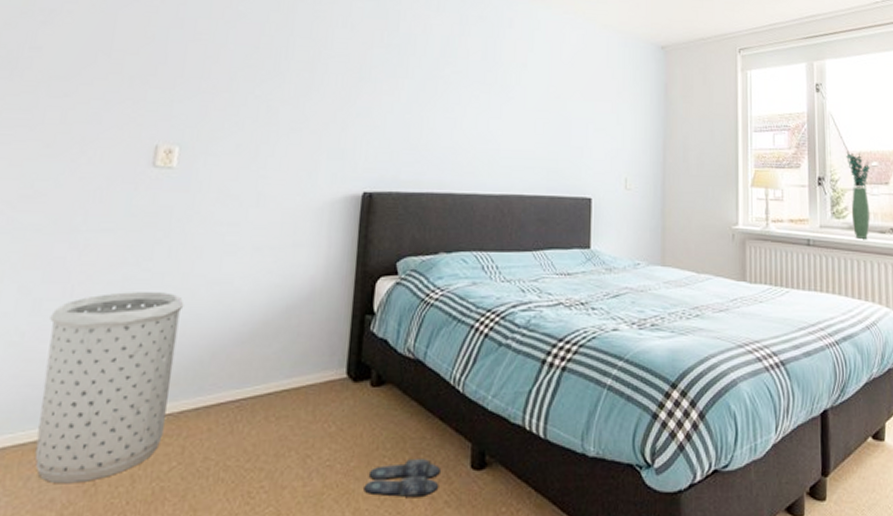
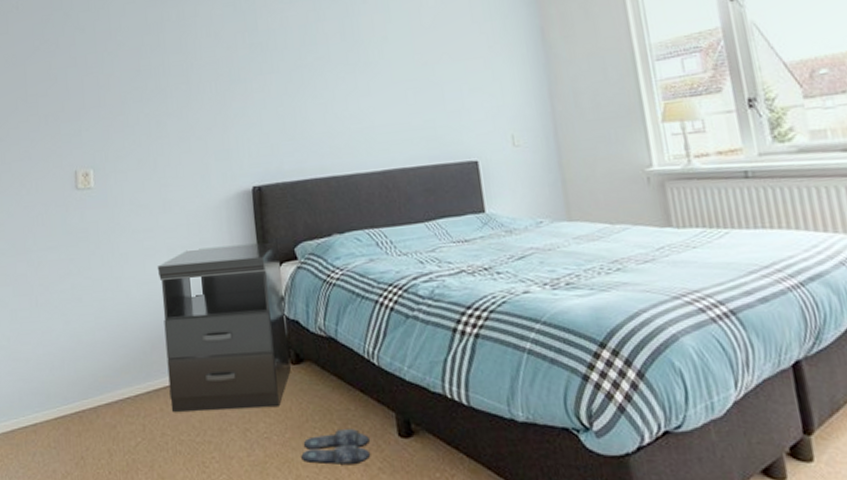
laundry basket: present [34,292,184,484] -> none [25,295,126,458]
nightstand: none [221,251,380,433] -> present [157,241,291,412]
vase: present [846,152,870,239] -> none [781,61,828,162]

